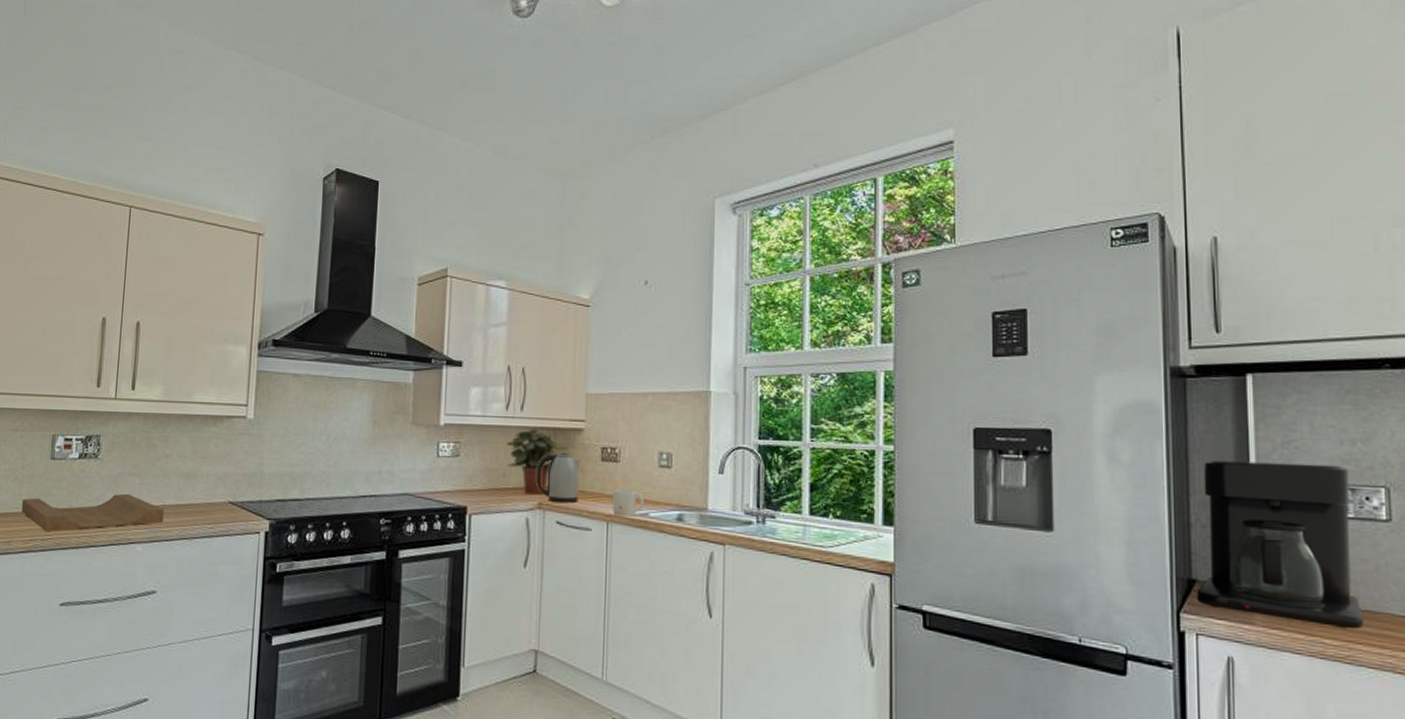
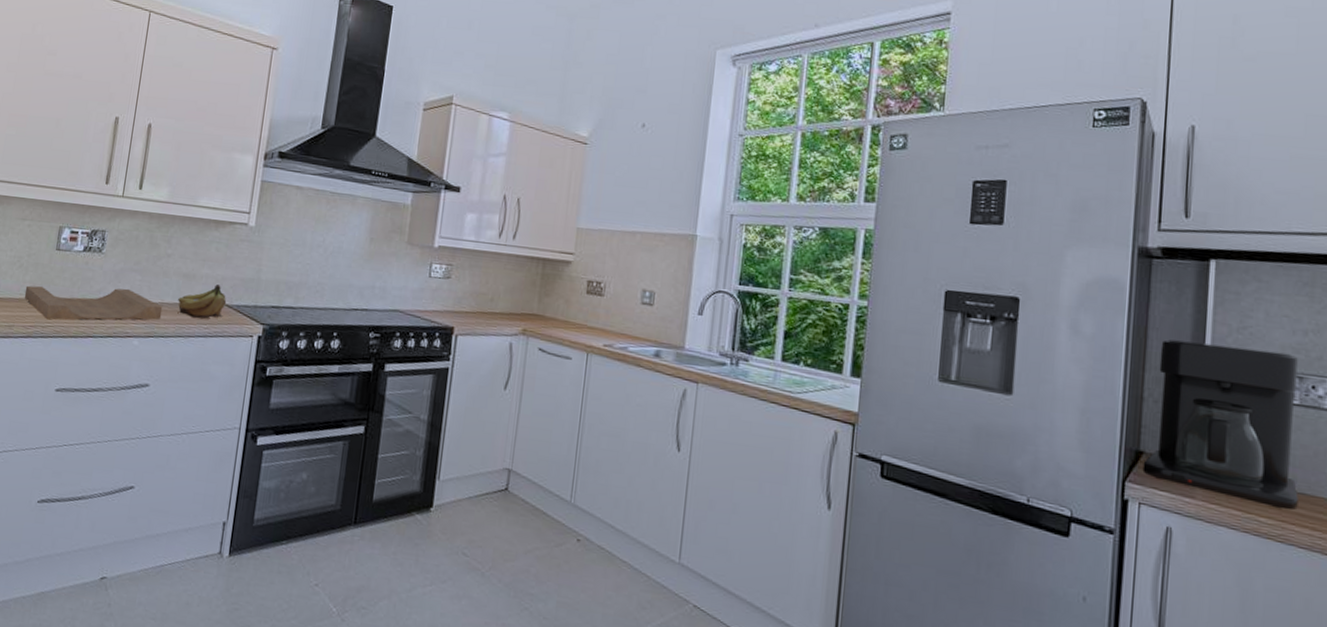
fruit: none [180,481,230,520] -> present [178,283,227,320]
potted plant: present [506,427,568,495] -> none [495,256,556,322]
kettle: present [536,452,581,503] -> none [522,282,567,332]
mug: present [612,489,645,517] -> none [592,321,625,349]

